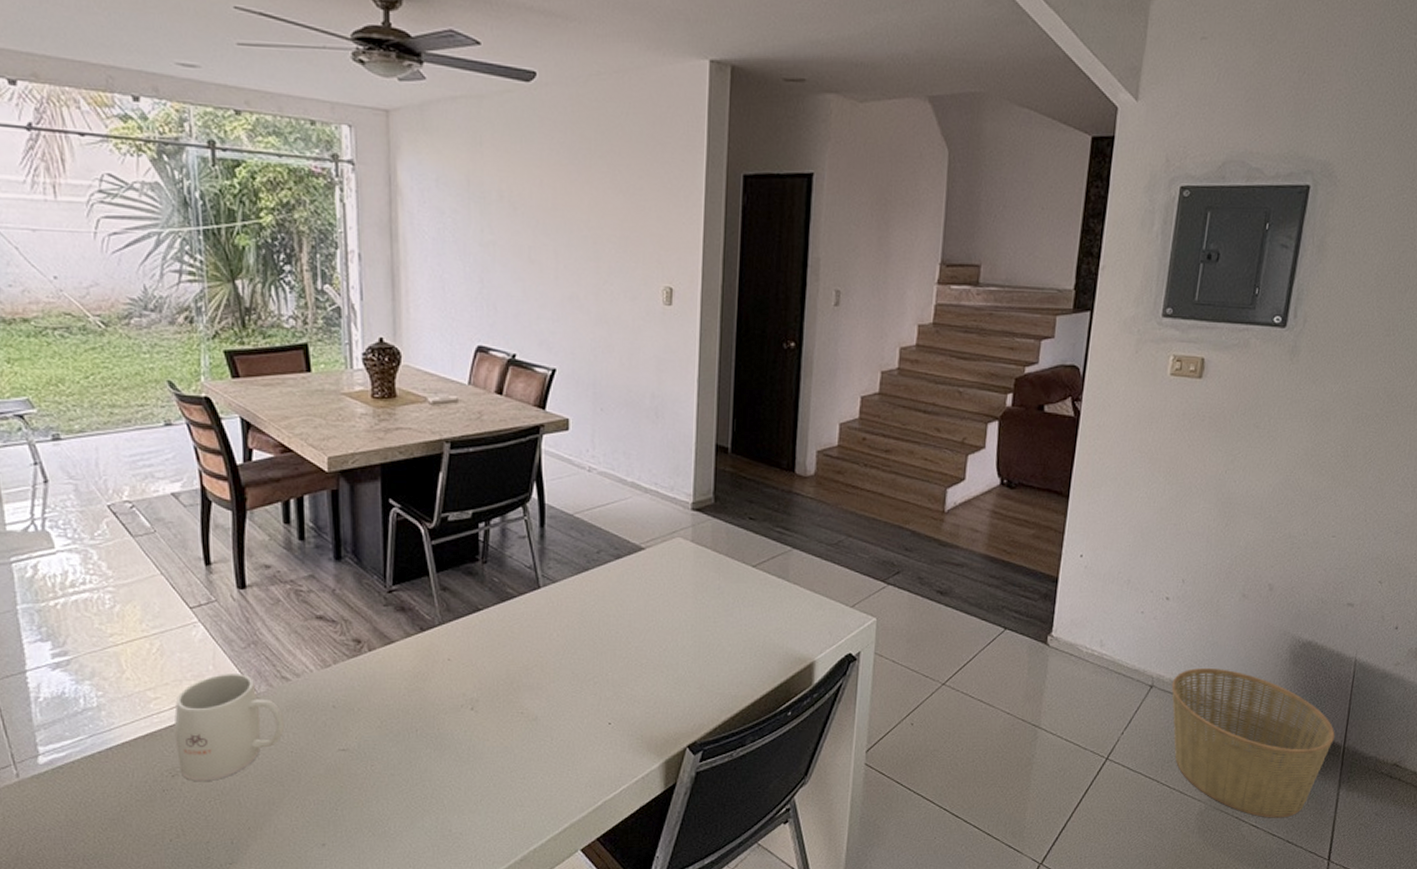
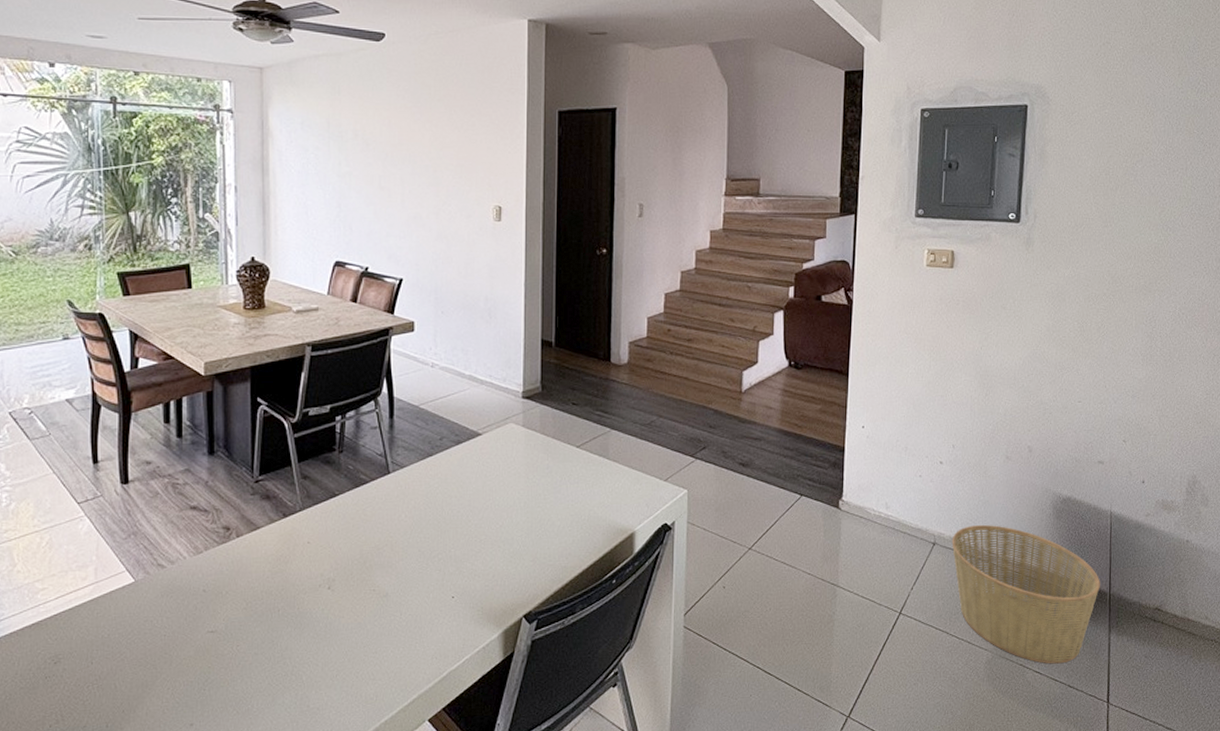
mug: present [174,674,285,782] -> none [58,563,159,668]

